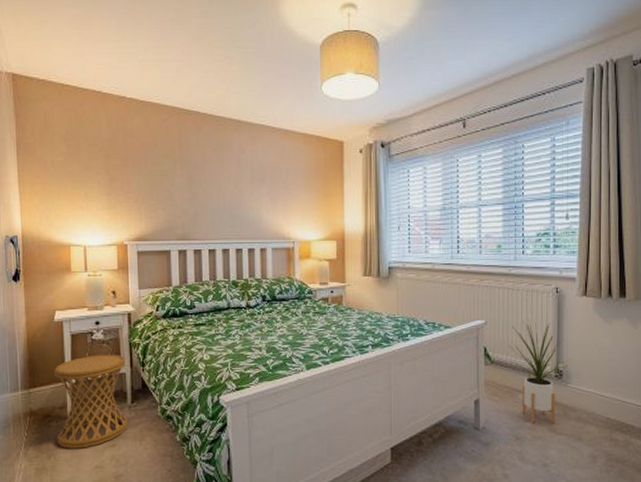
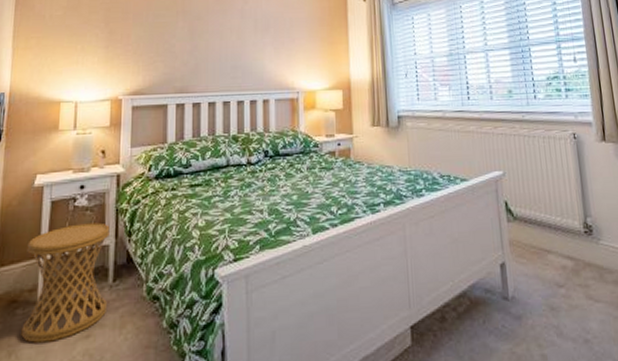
house plant: present [509,318,569,424] -> none [531,167,597,290]

